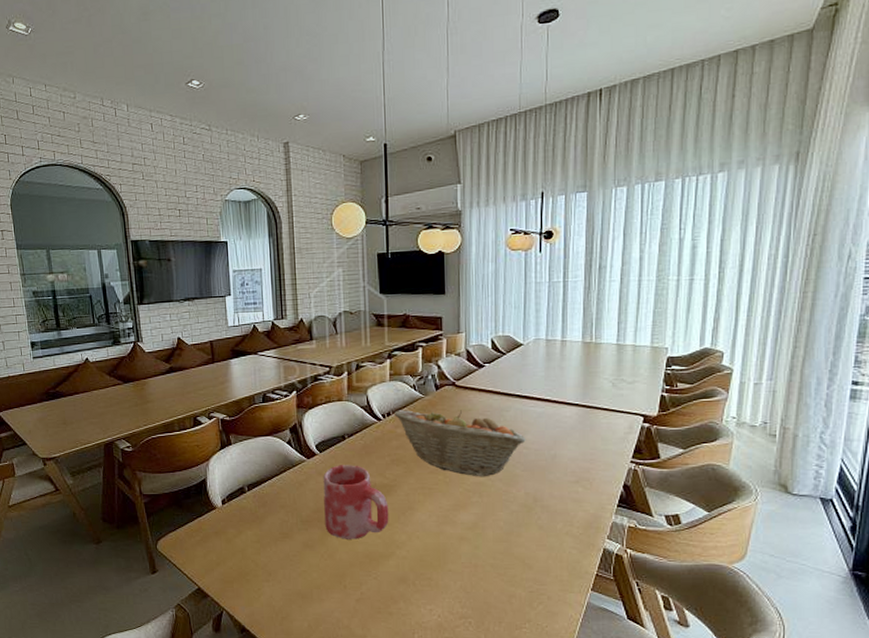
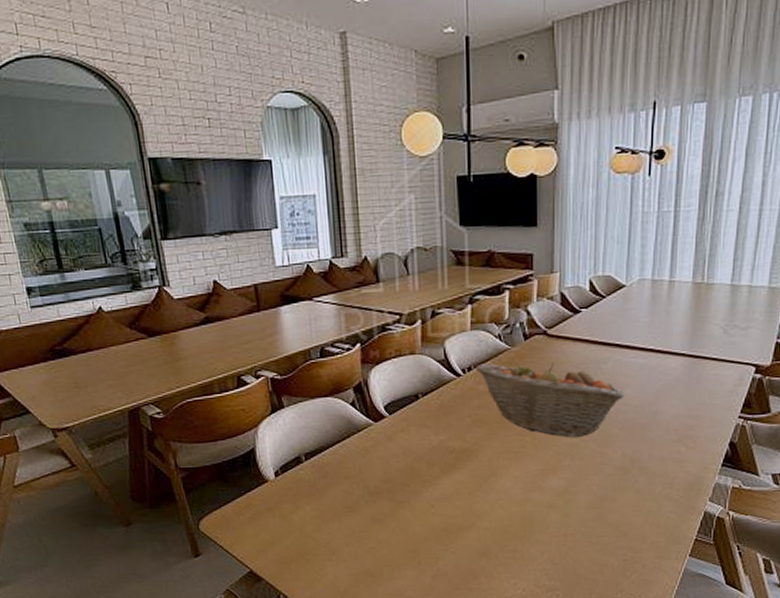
vase: present [323,465,389,539] -> none [393,428,469,511]

